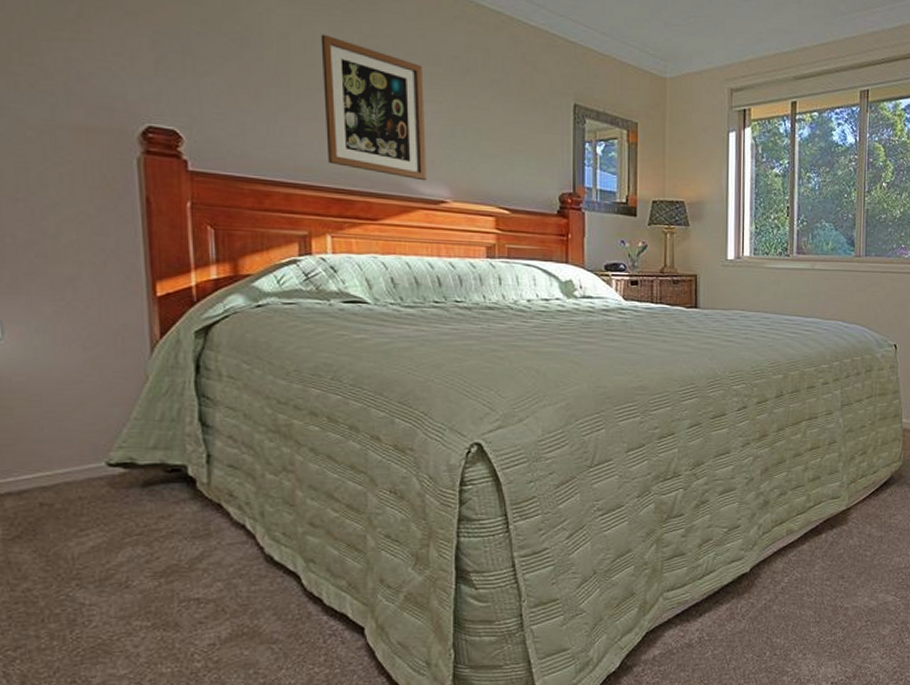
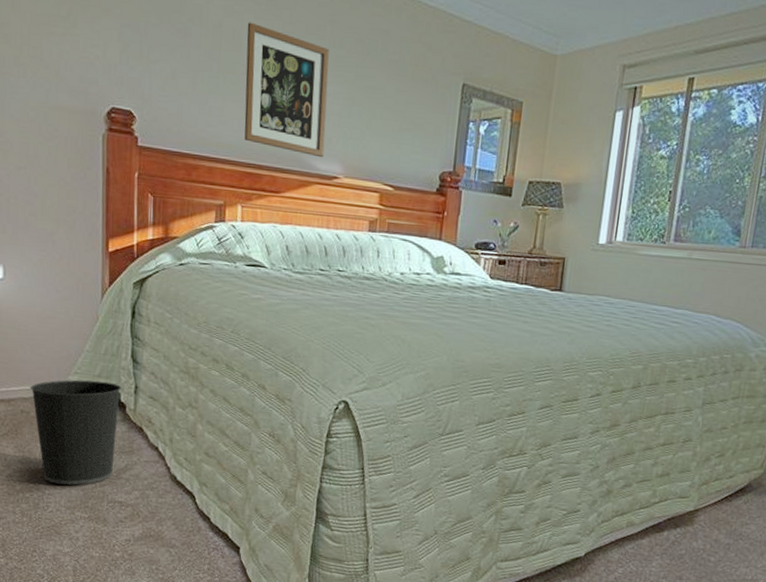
wastebasket: none [51,453,187,591] -> present [30,379,121,485]

